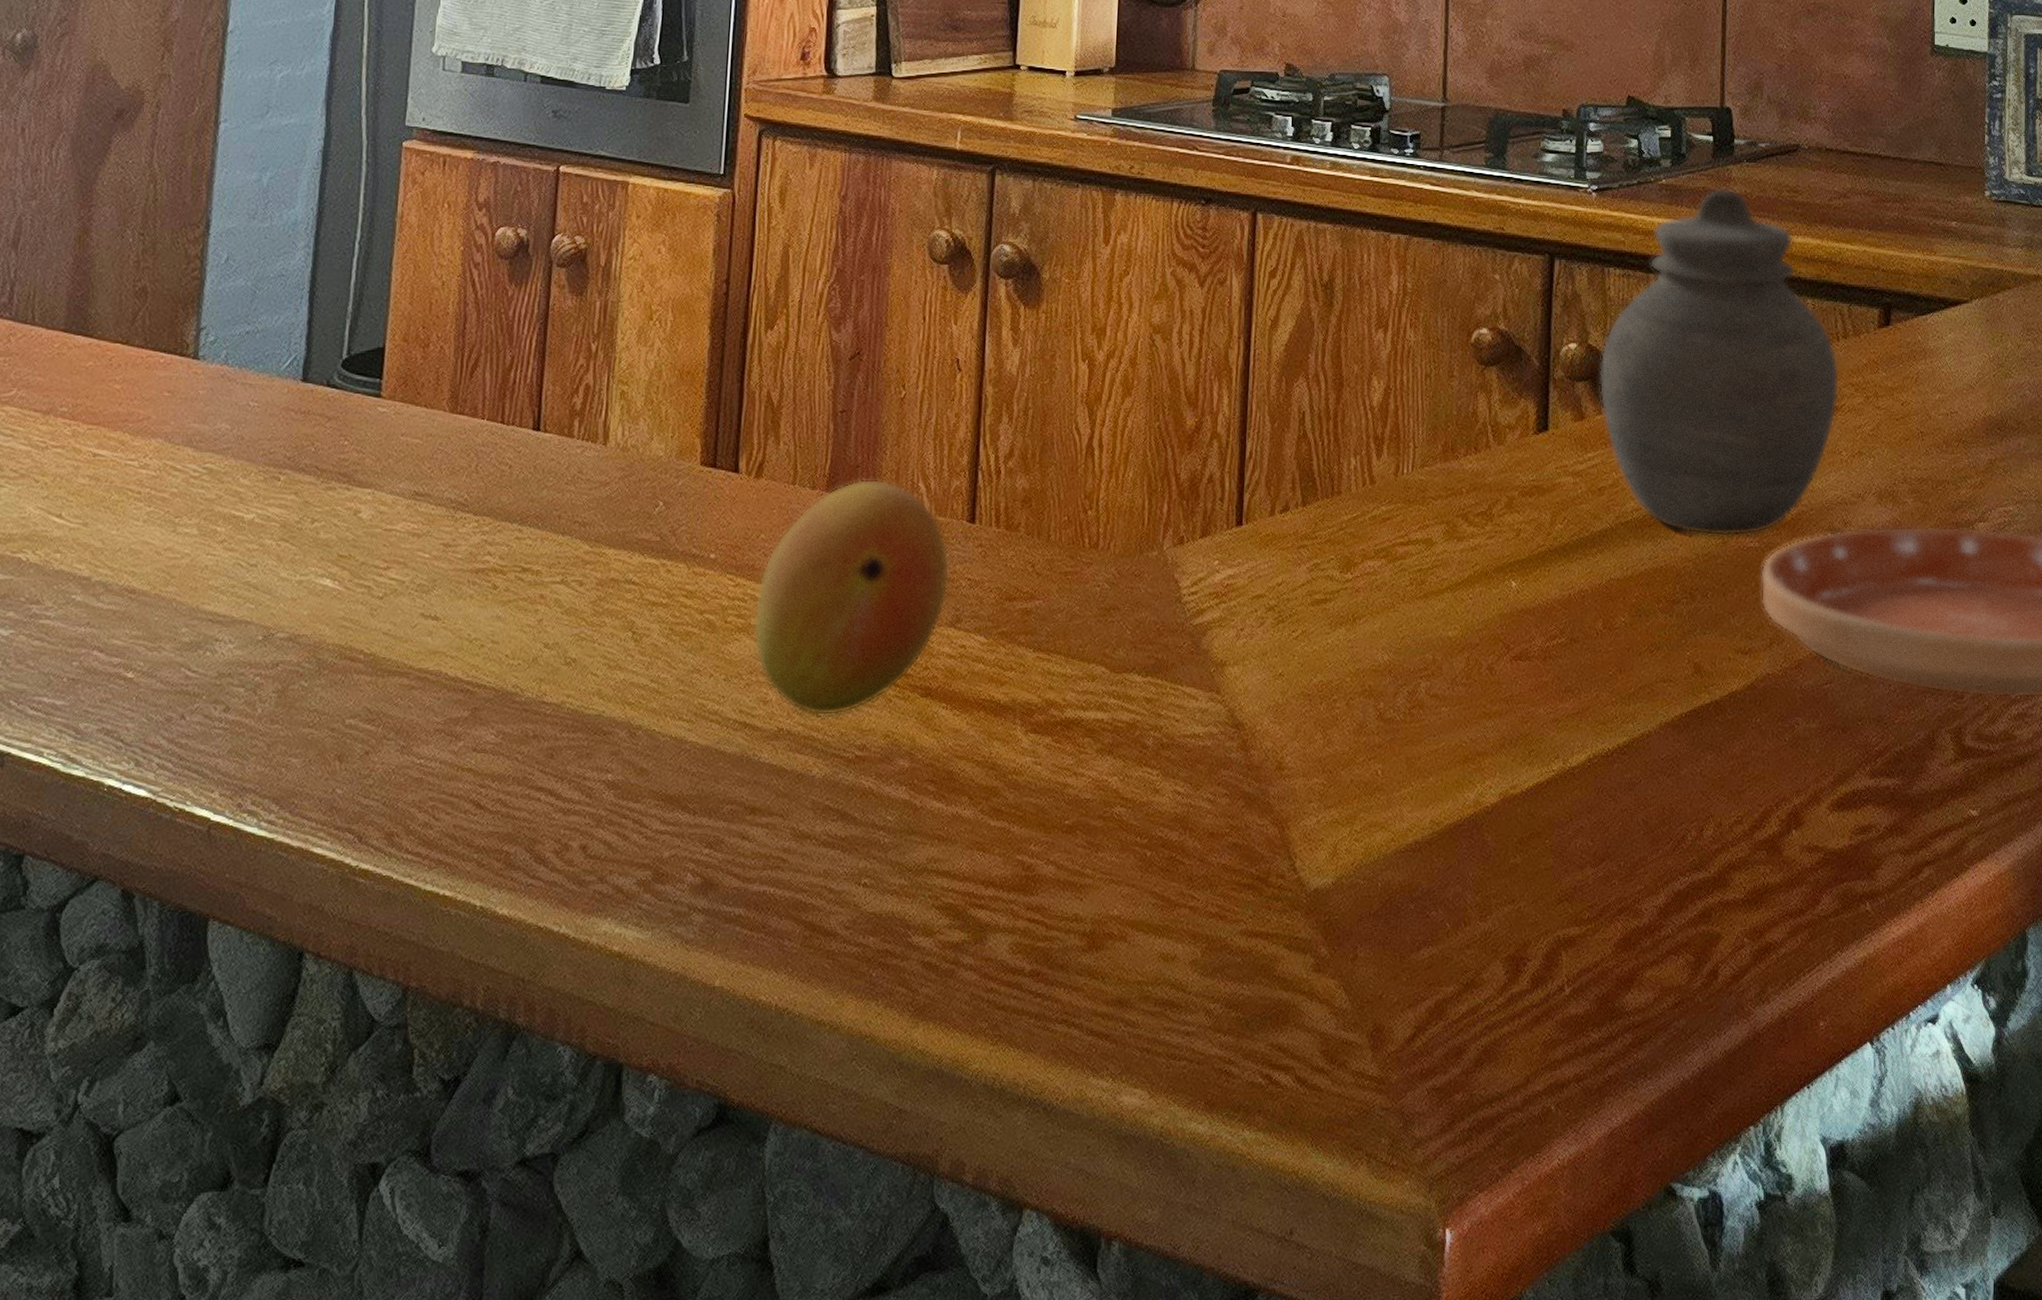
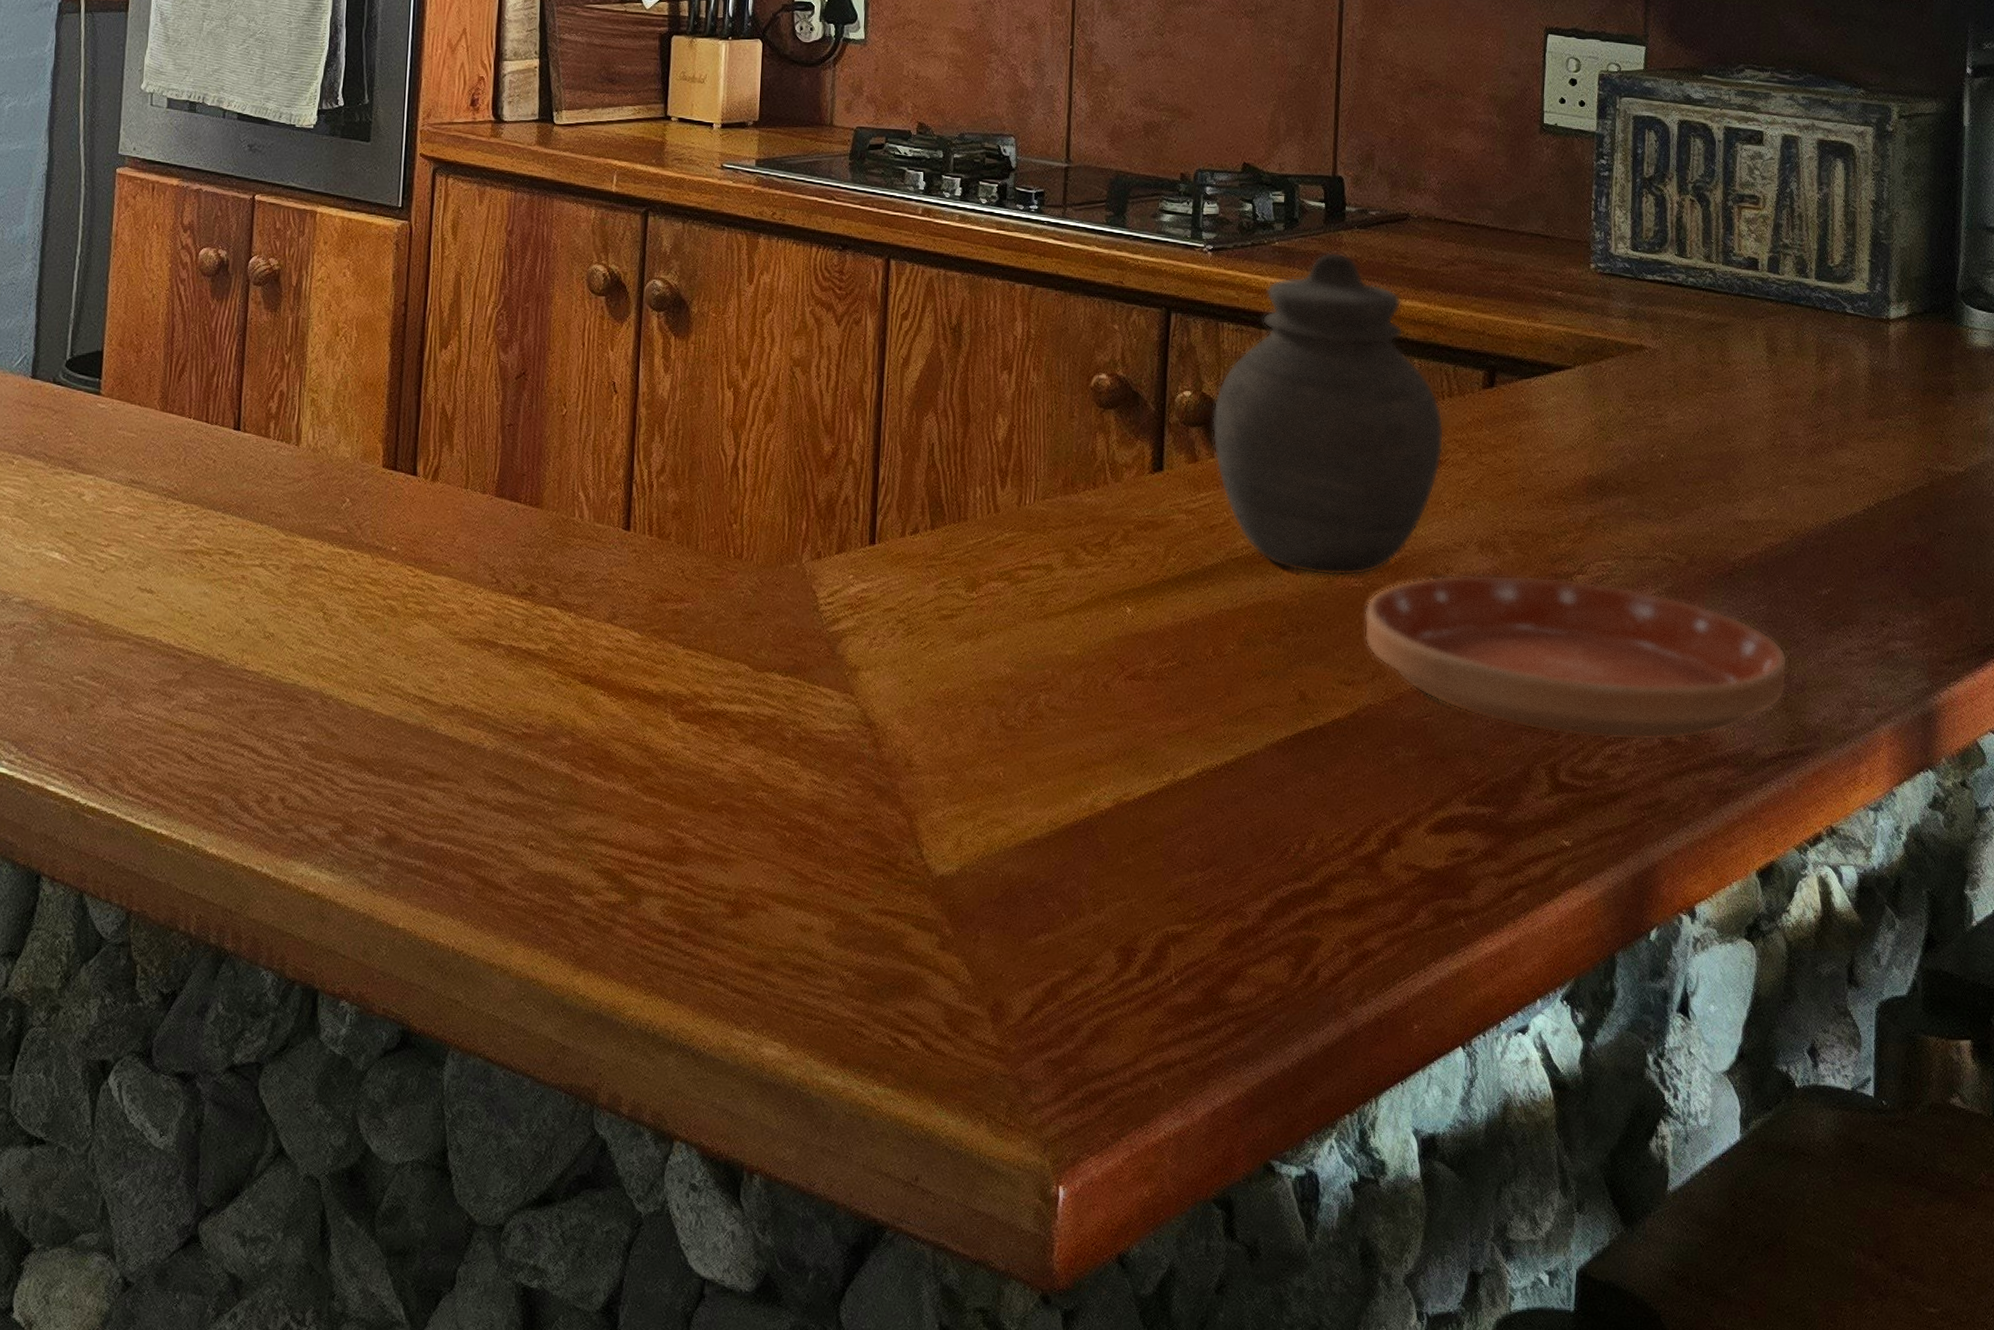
fruit: present [753,479,951,716] -> none [430,486,608,696]

